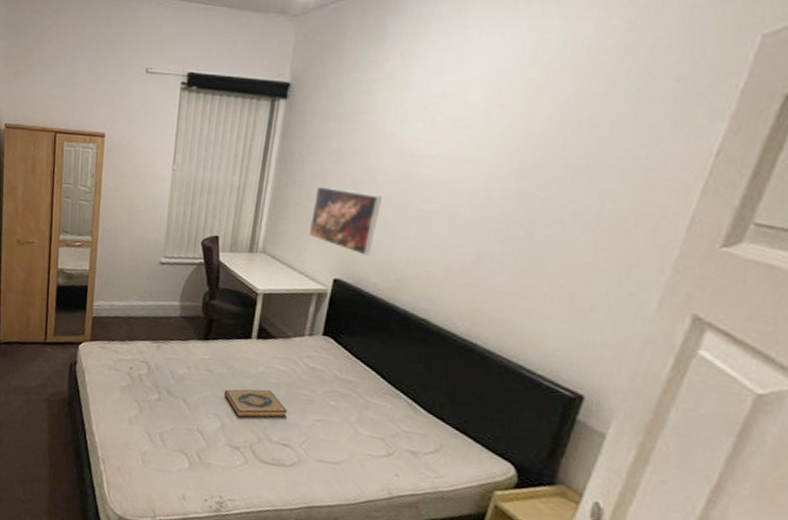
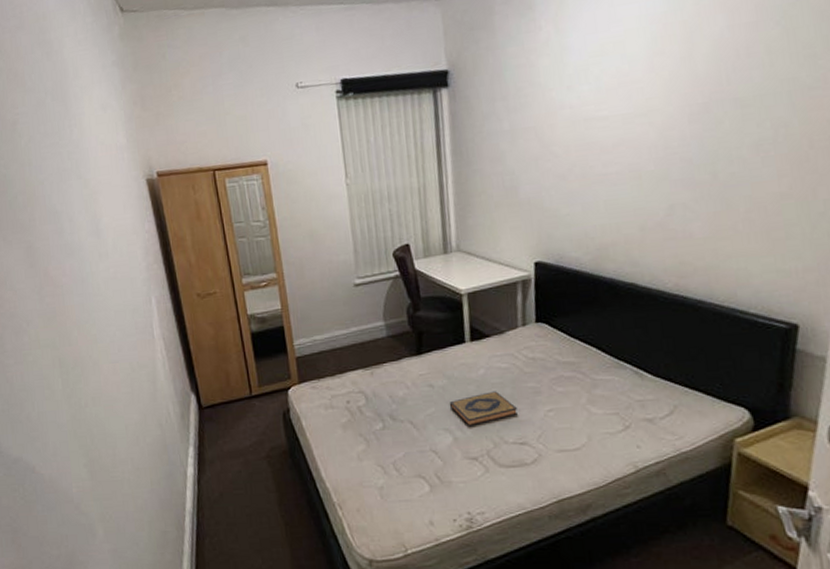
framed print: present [308,186,382,256] -> none [498,167,566,232]

